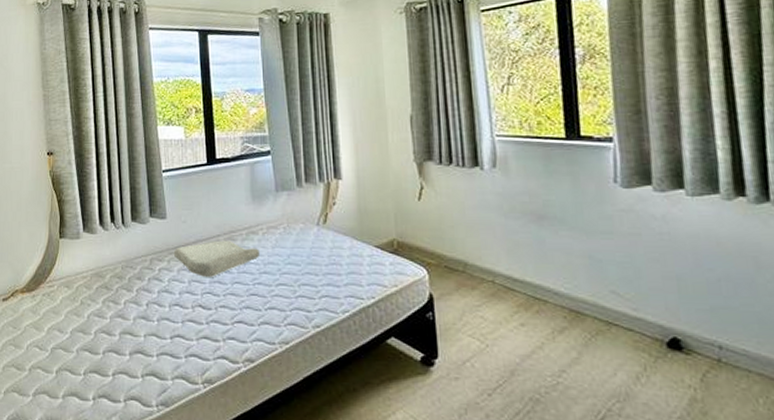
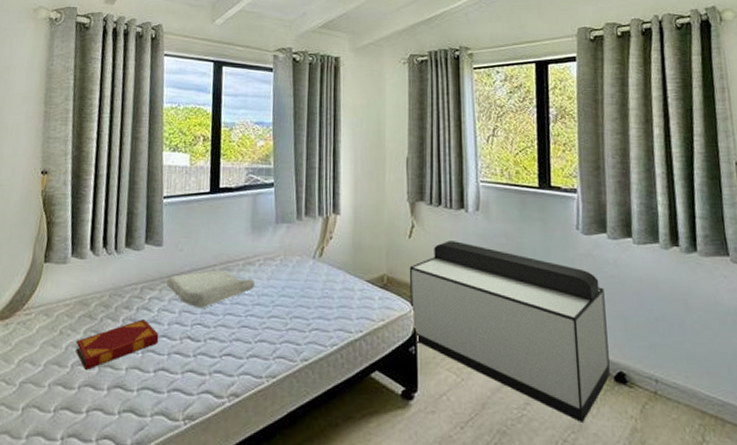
hardback book: none [96,289,172,337] -> present [75,319,159,370]
storage bench: none [420,201,662,391] -> present [409,241,610,422]

